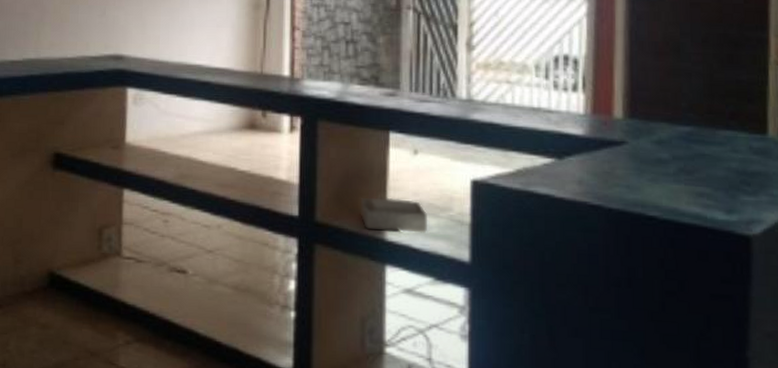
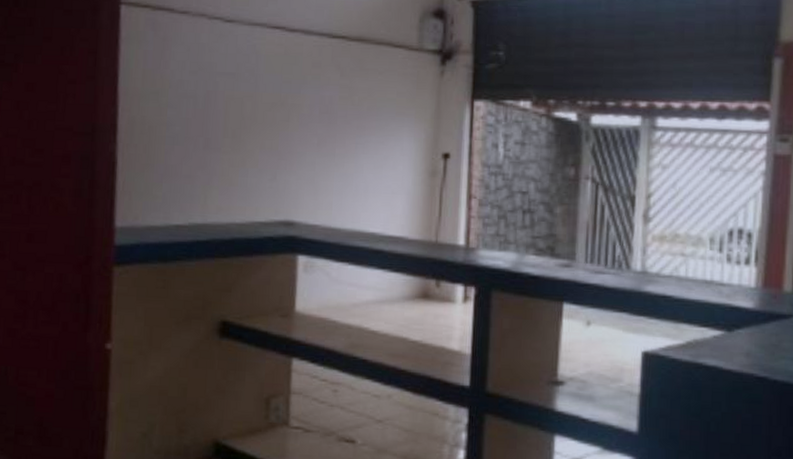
napkin holder: present [360,197,428,233] -> none [531,367,598,404]

